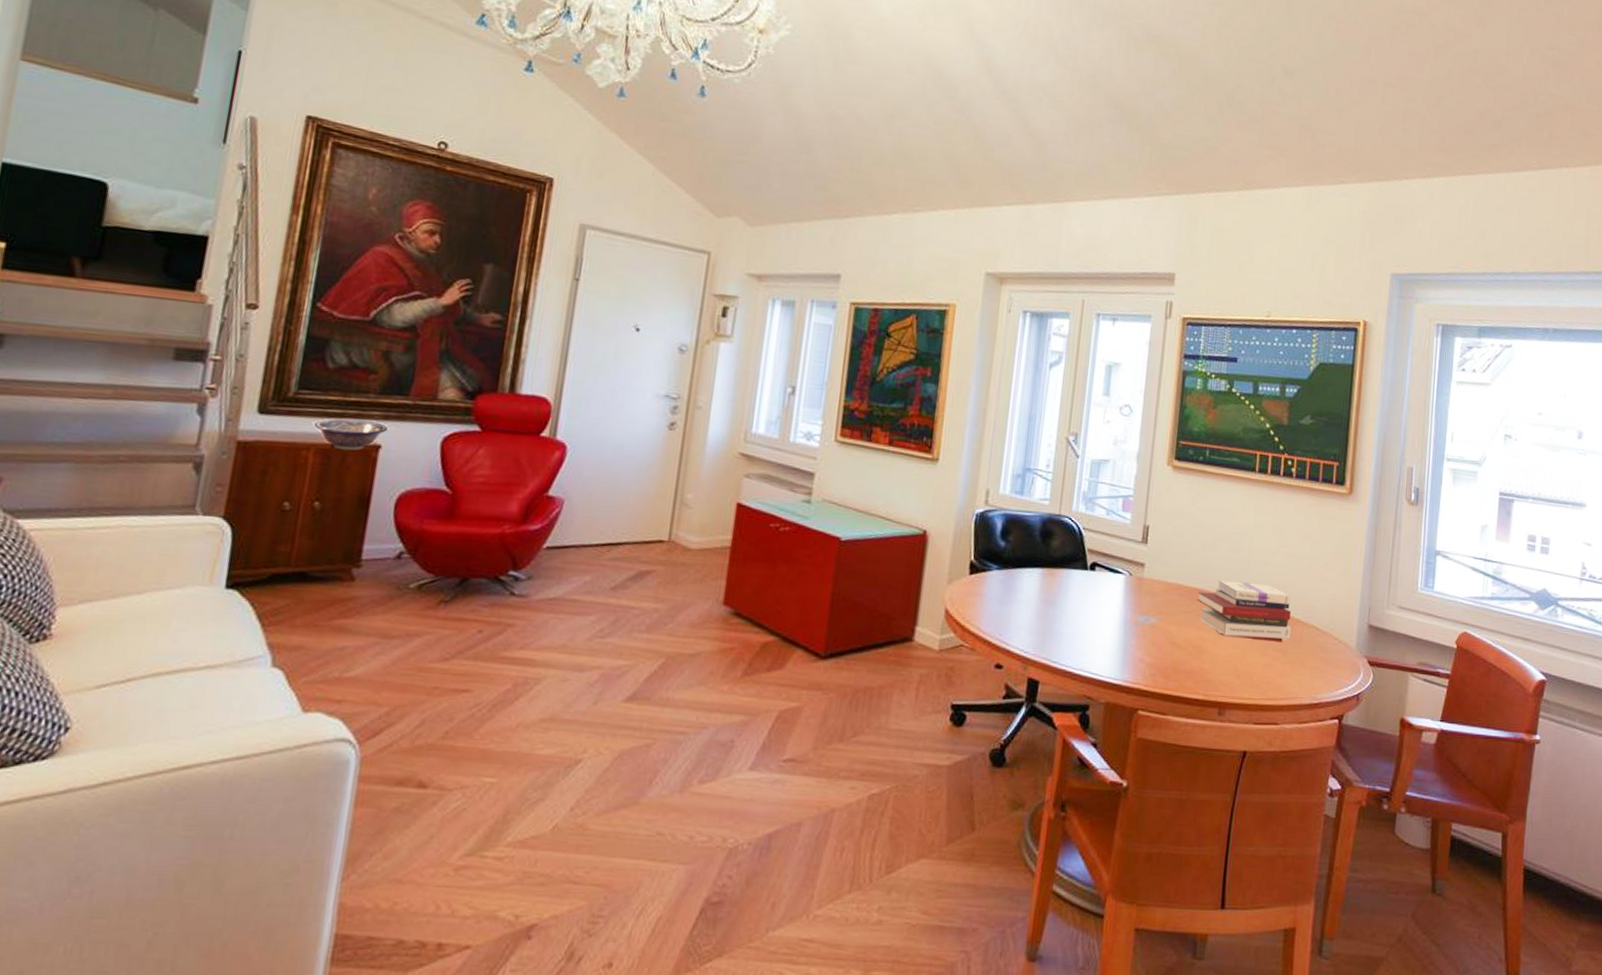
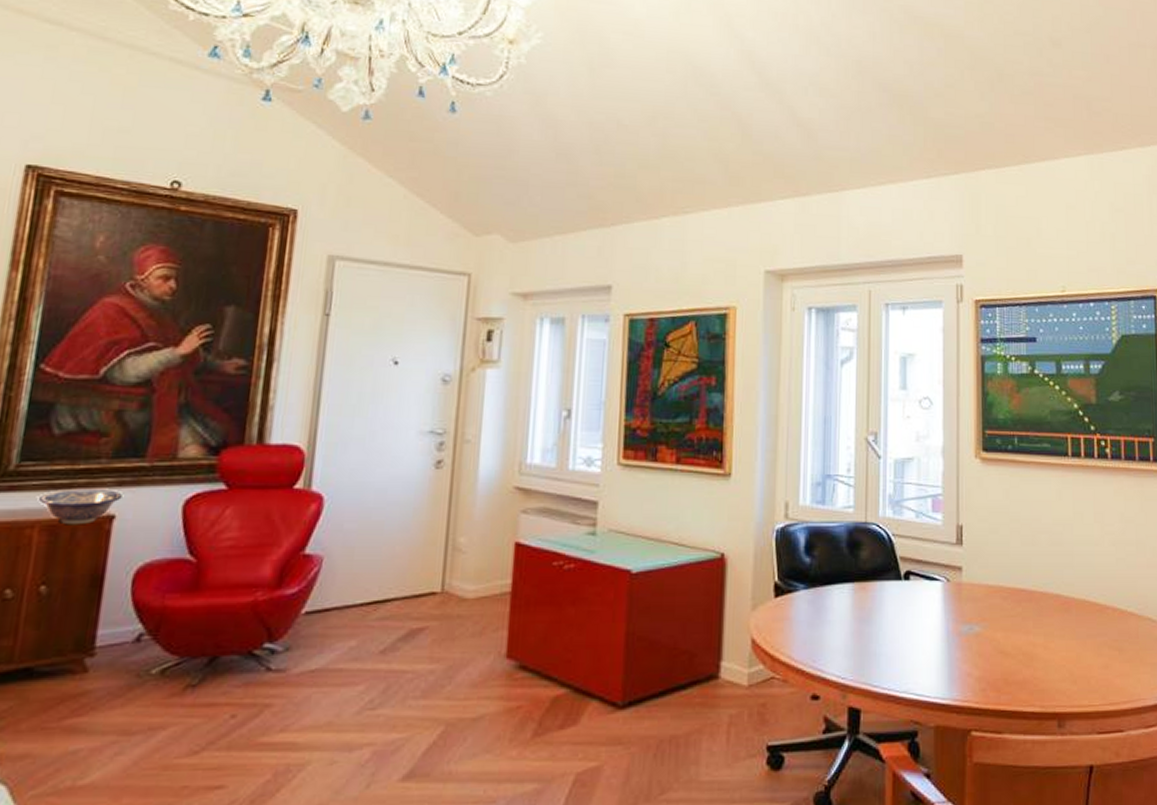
books: present [1197,580,1292,642] -> none [1021,577,1126,640]

